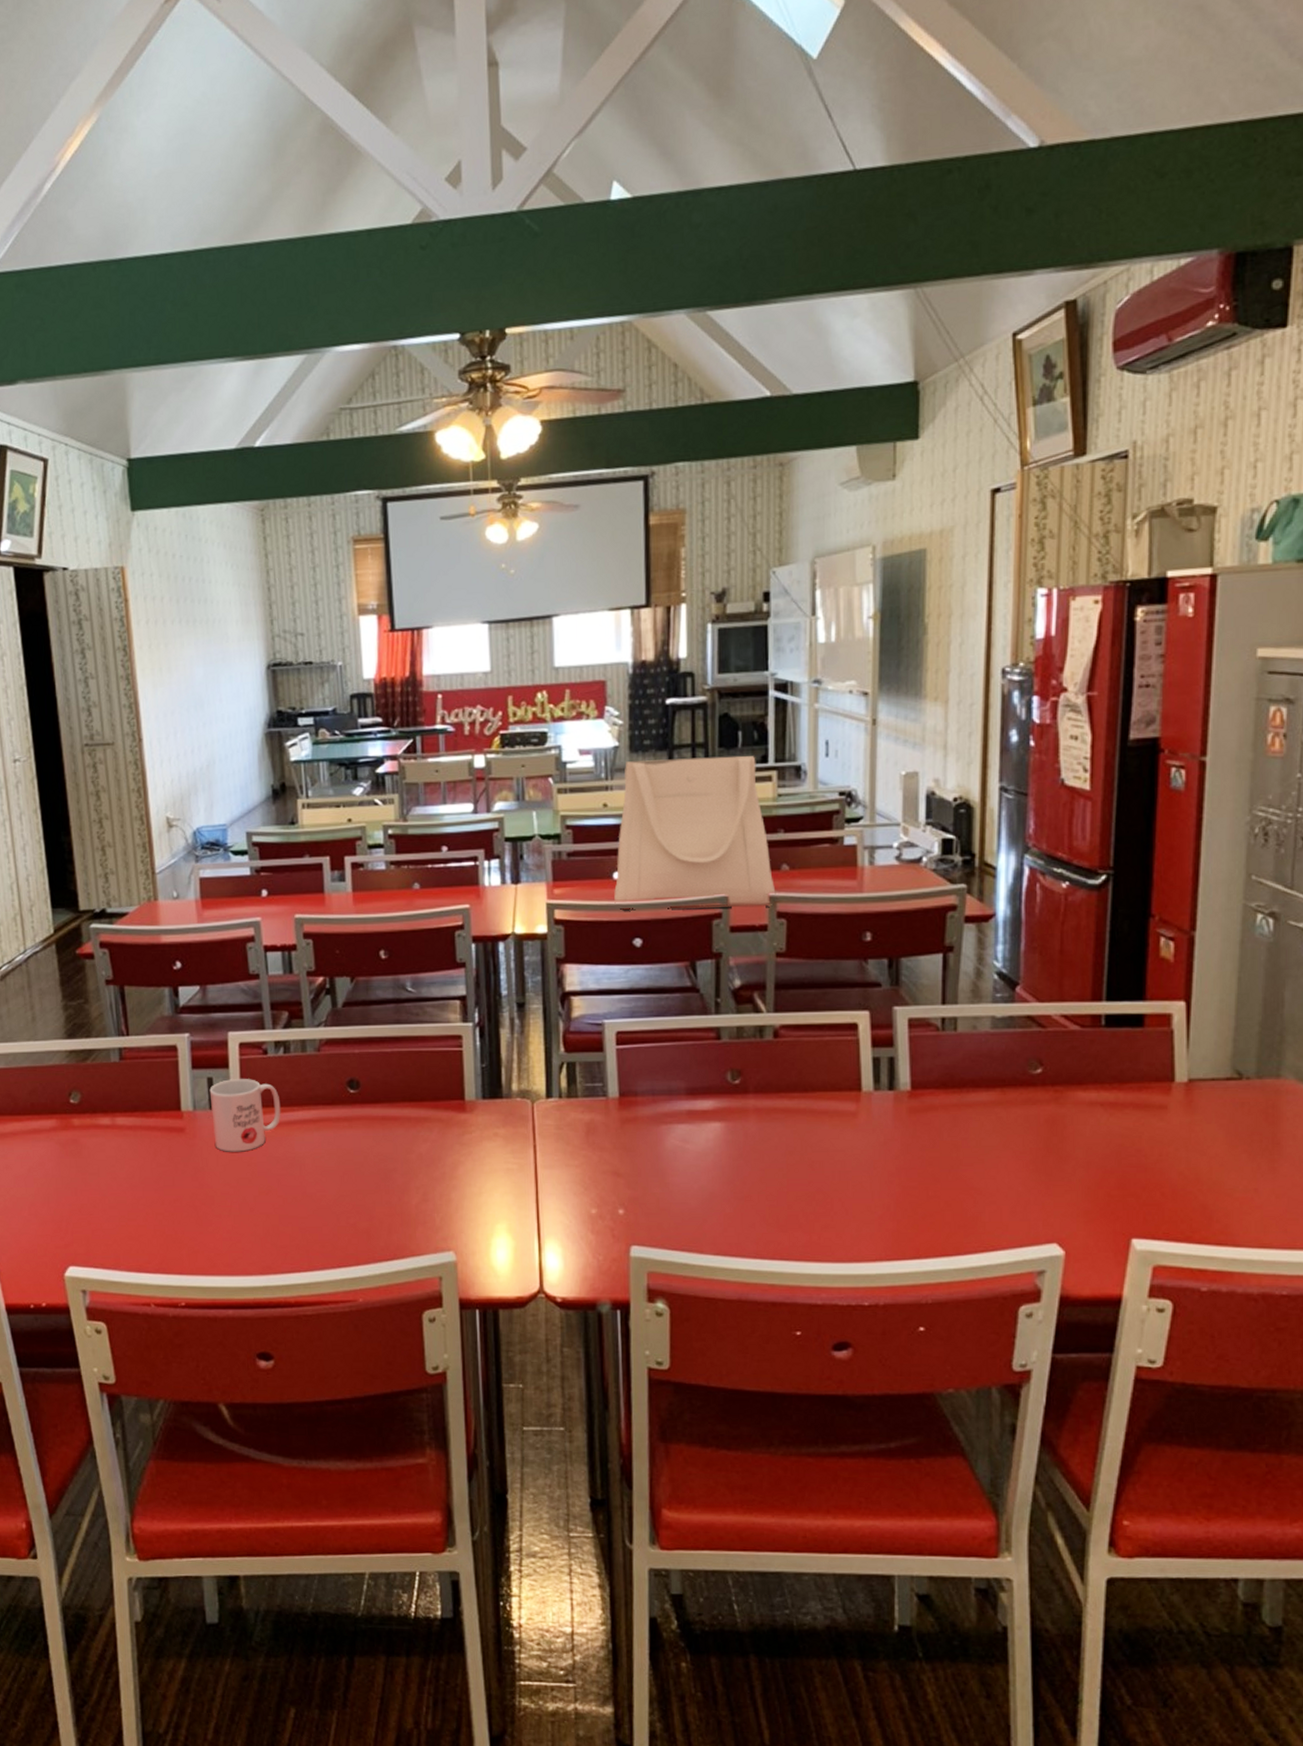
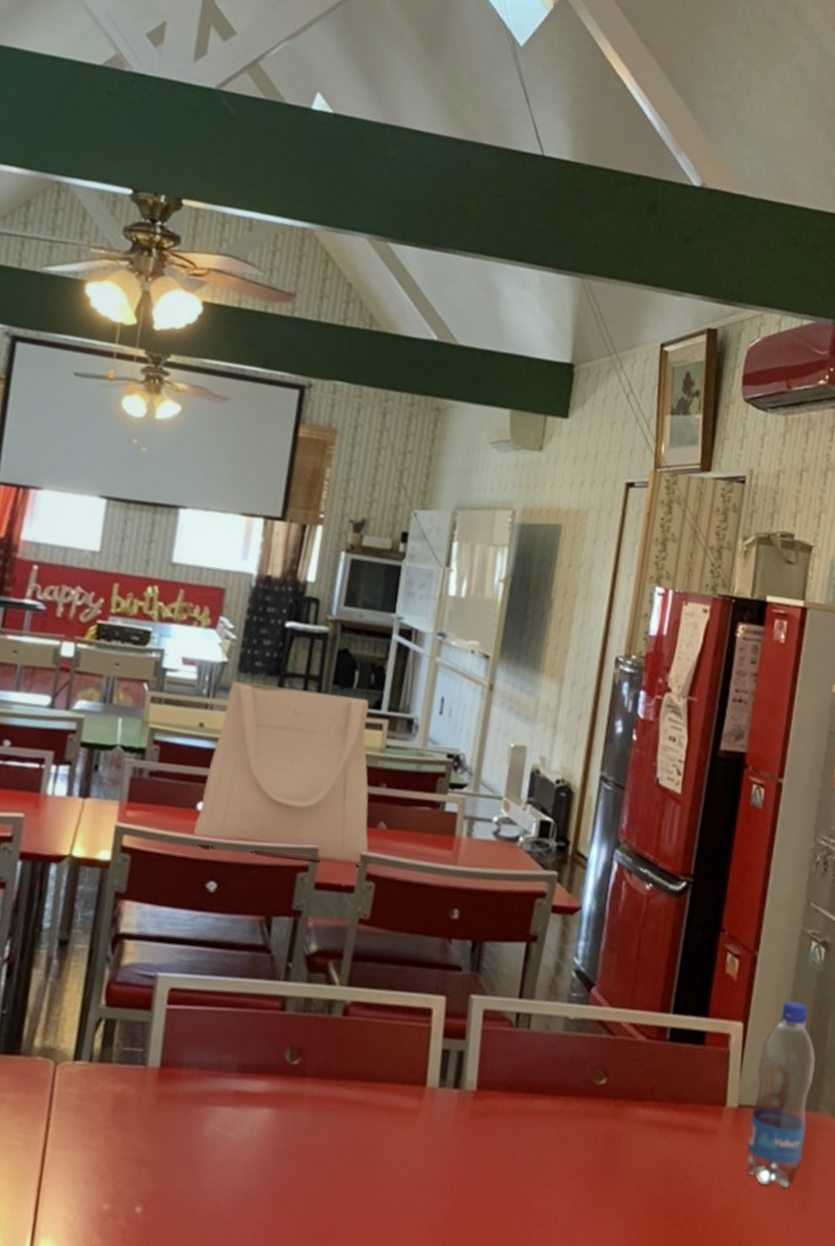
bottle: none [1201,975,1272,1152] -> present [745,1001,815,1188]

